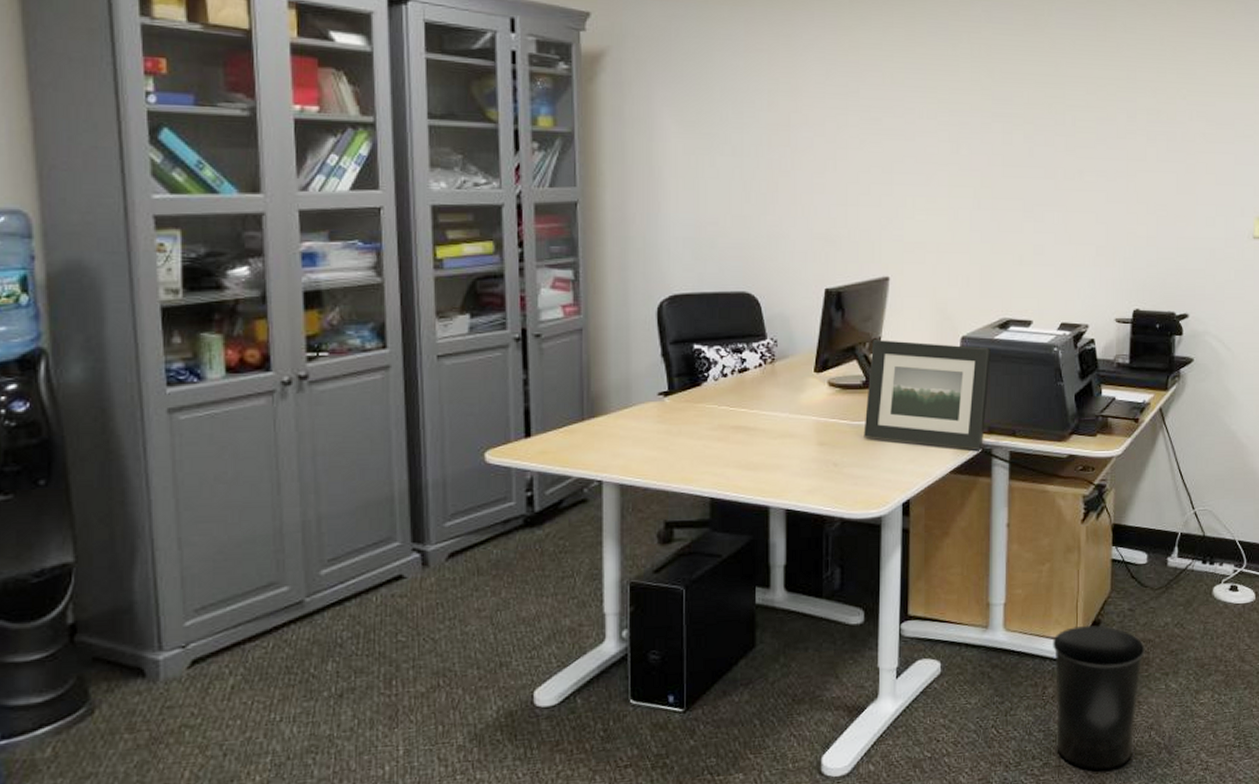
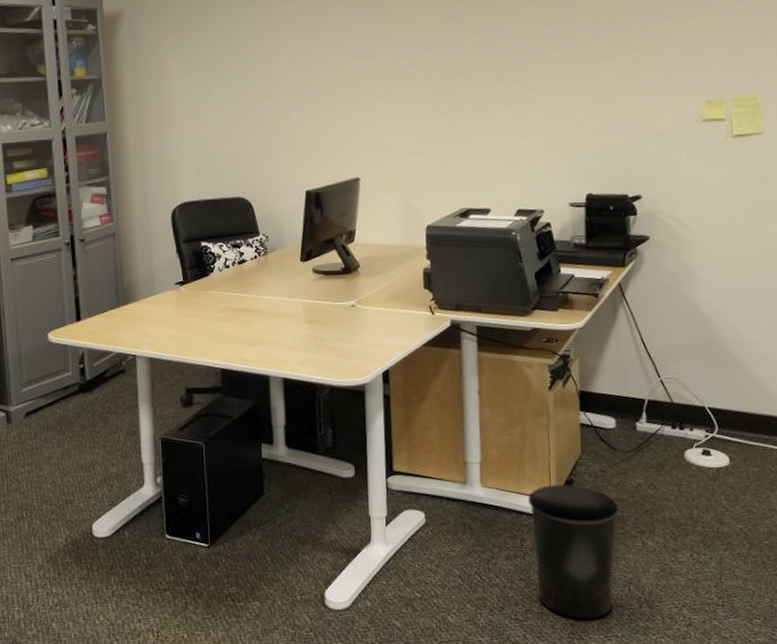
picture frame: present [863,340,991,450] -> none [345,231,454,325]

